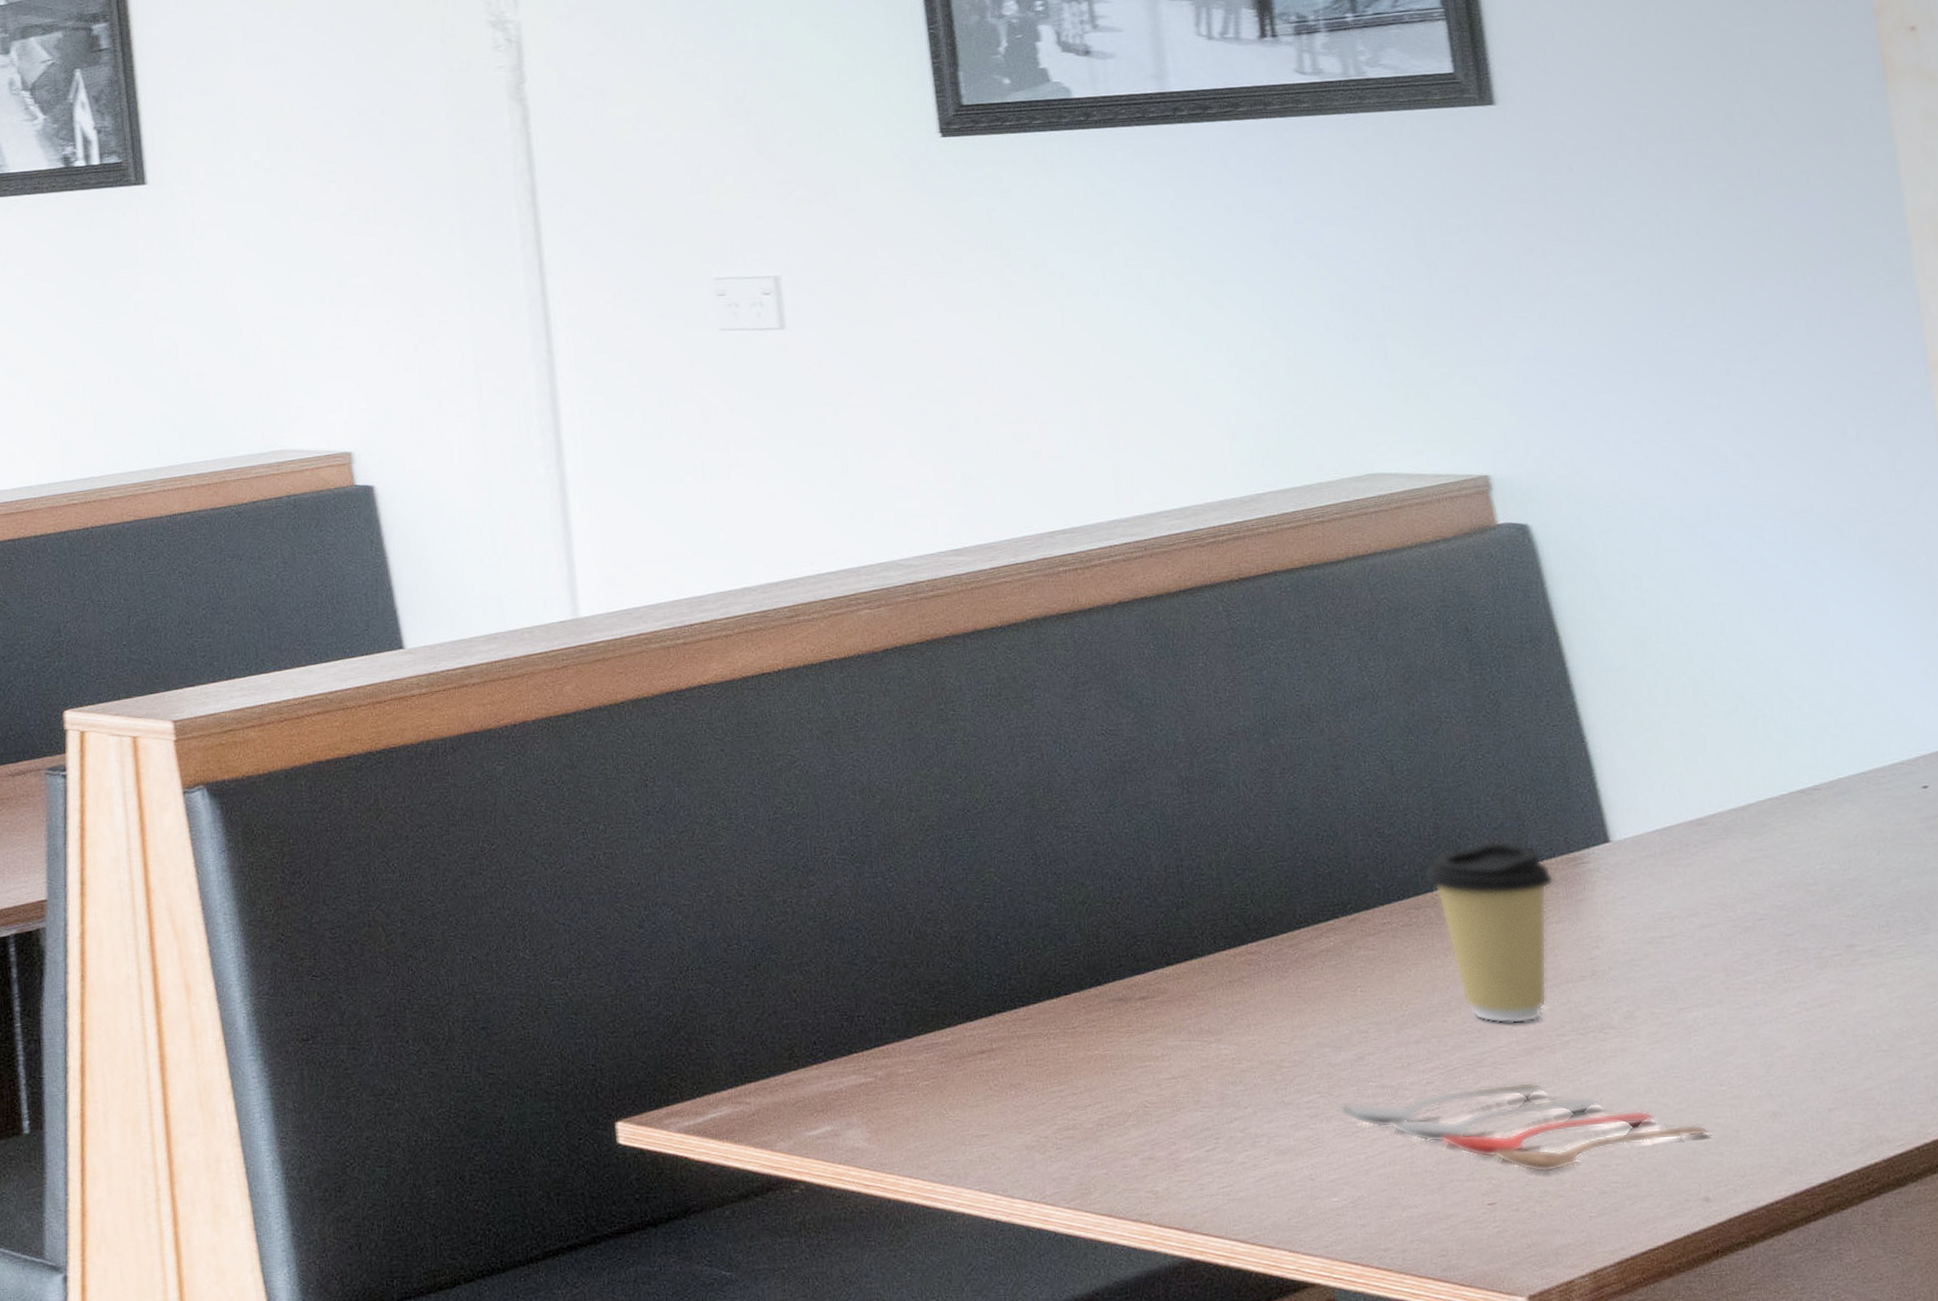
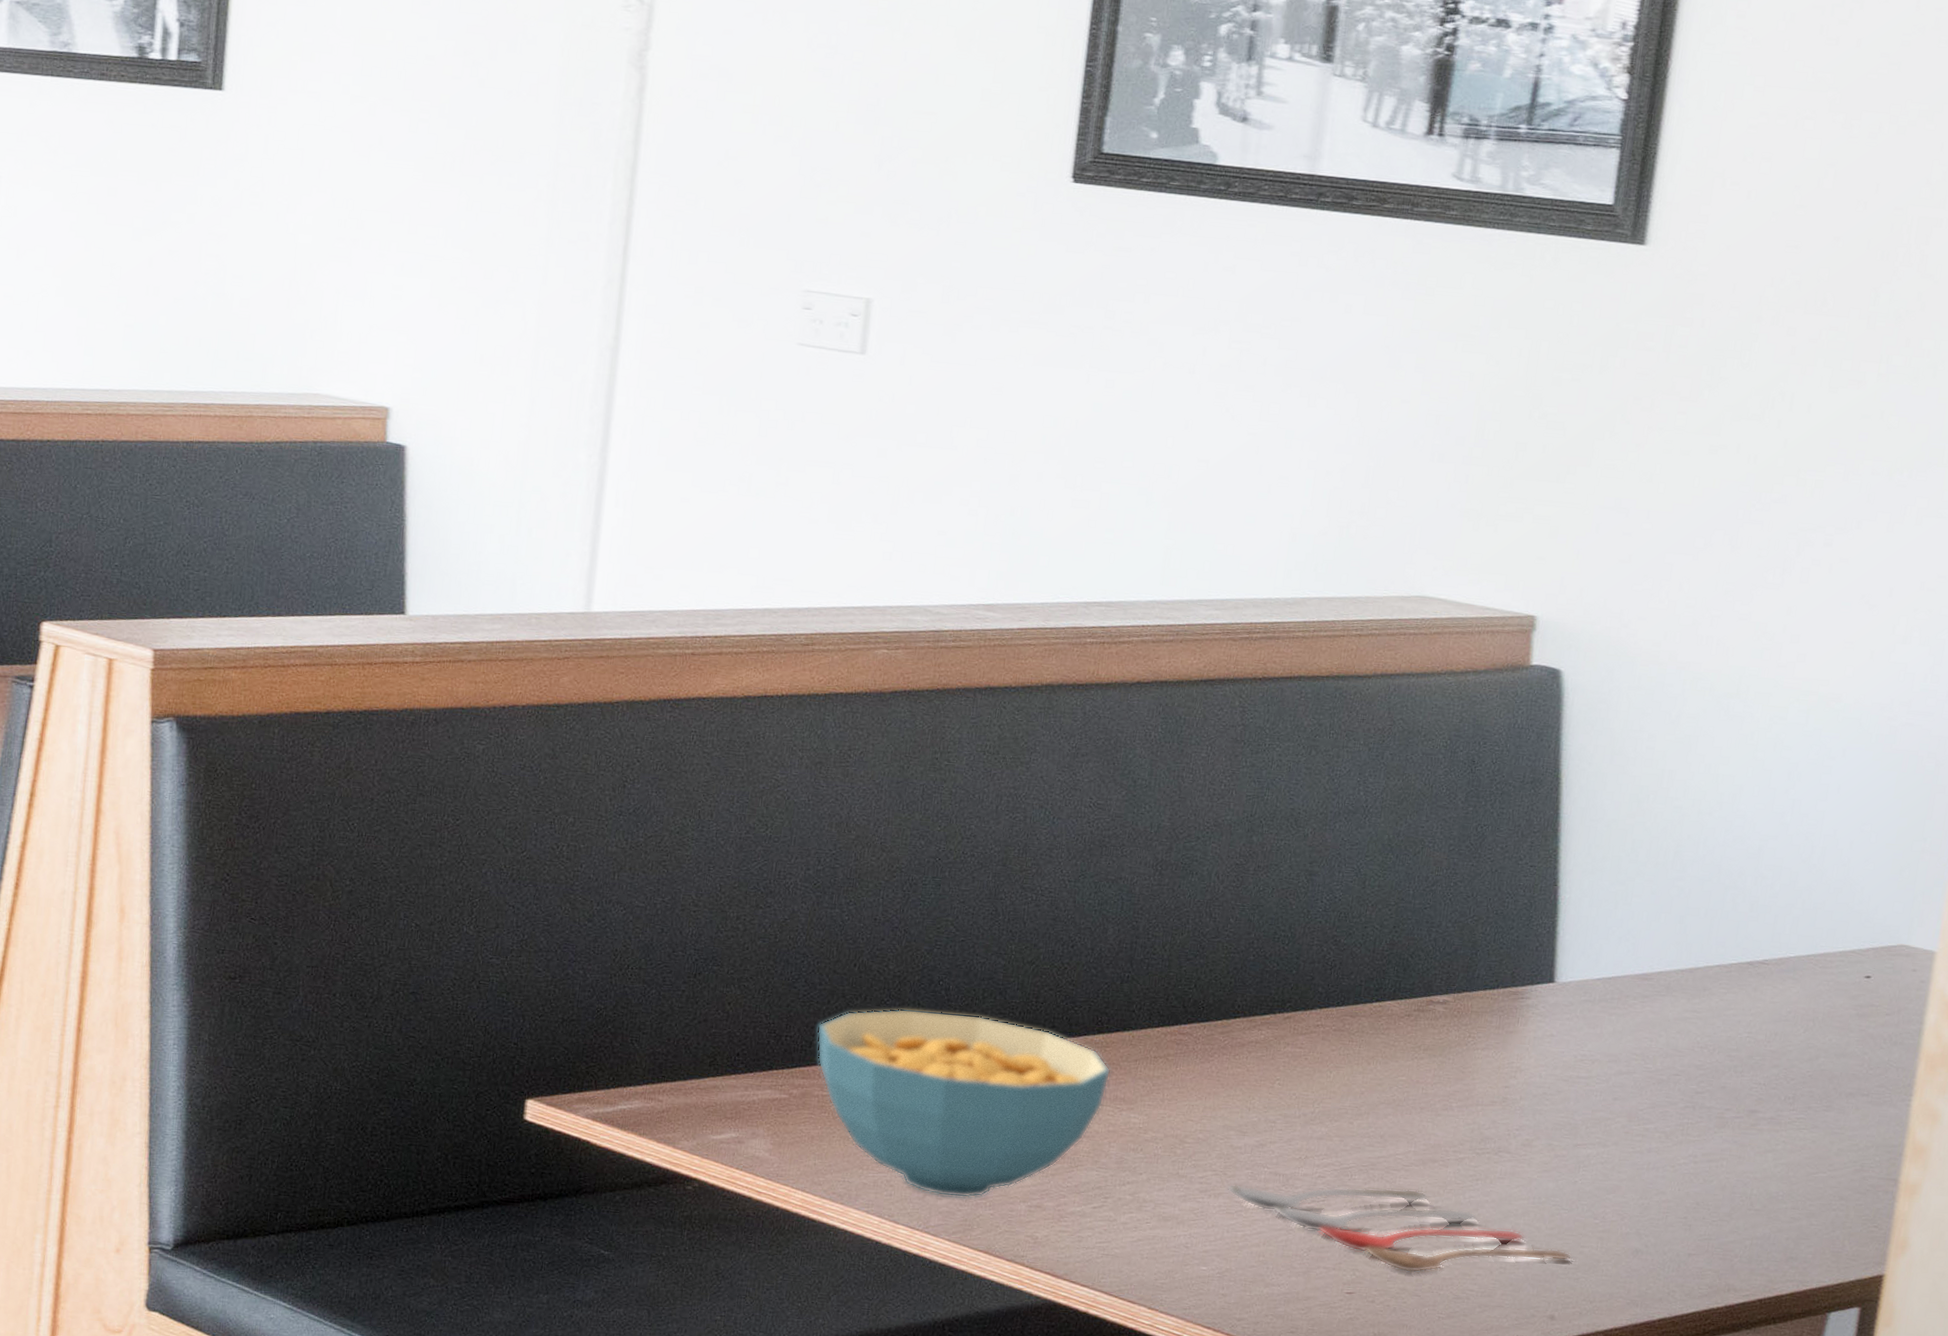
cereal bowl: none [886,965,1191,1162] -> present [816,1008,1111,1199]
coffee cup: present [1424,841,1555,1024] -> none [1367,965,1492,1136]

